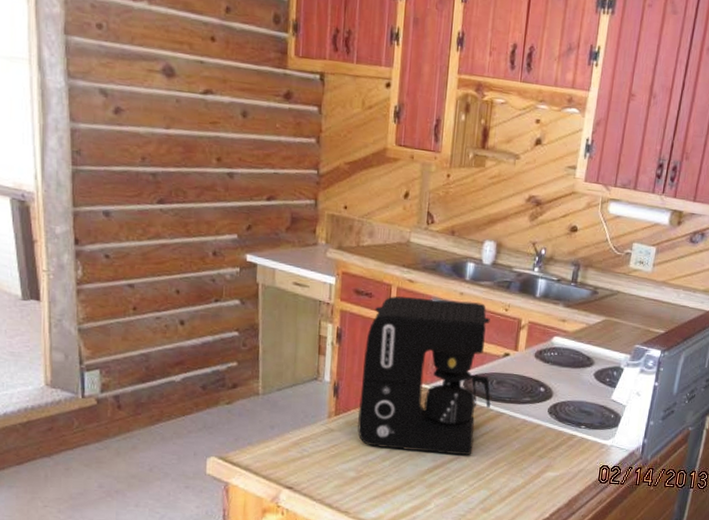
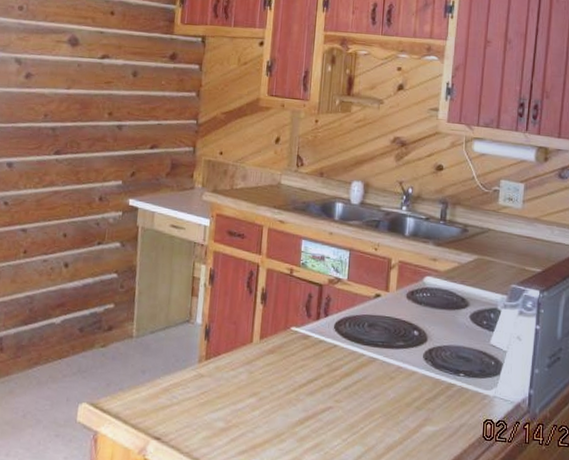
coffee maker: present [357,296,492,456] -> none [227,236,364,406]

